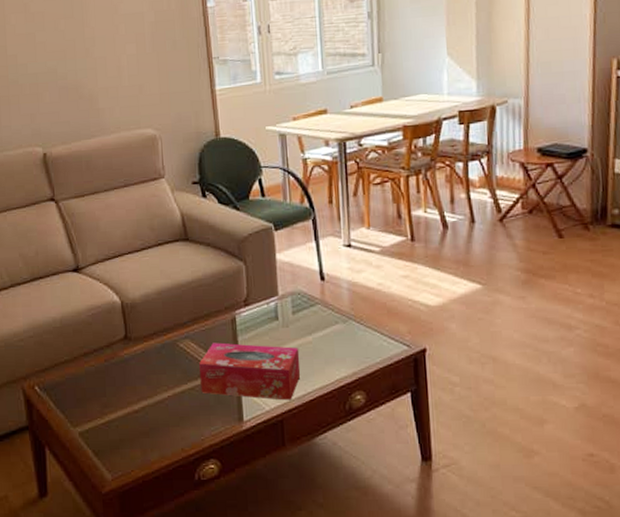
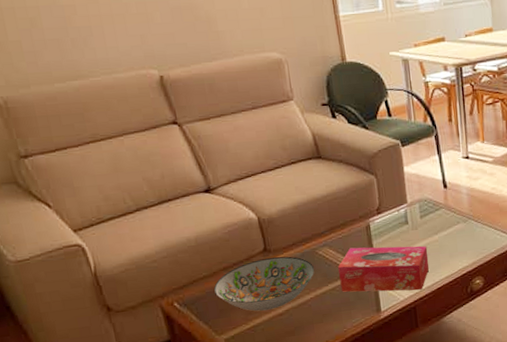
decorative bowl: none [74,345,174,405] -> present [214,256,314,312]

